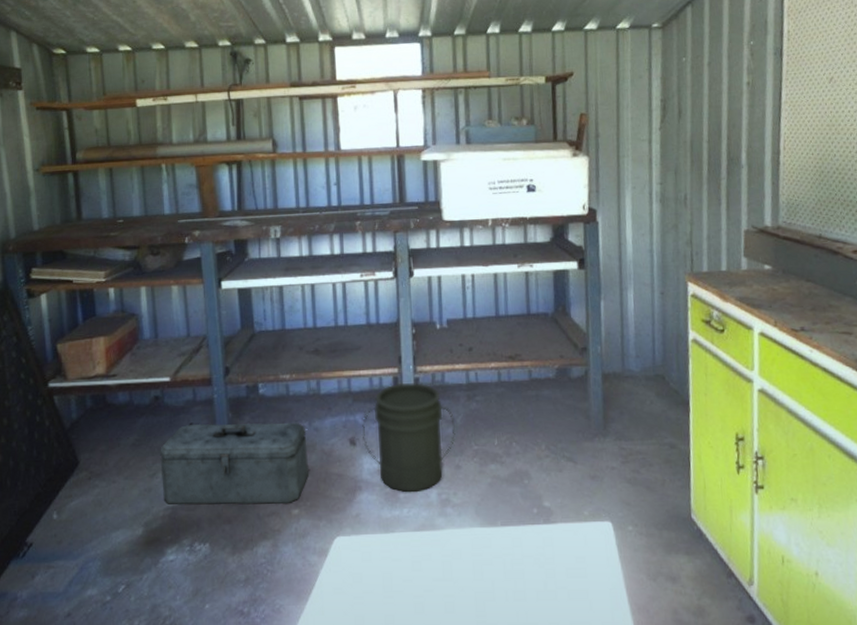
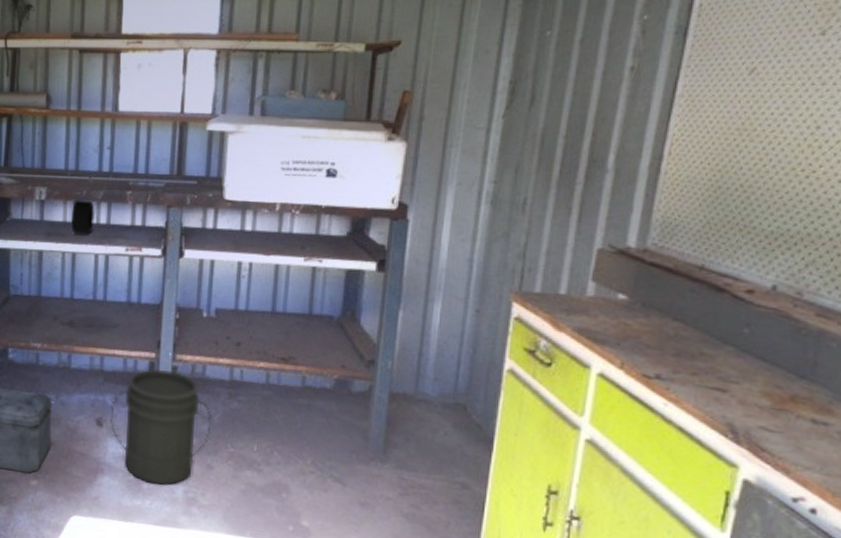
duct tape: none [307,234,330,266] -> present [71,200,96,235]

